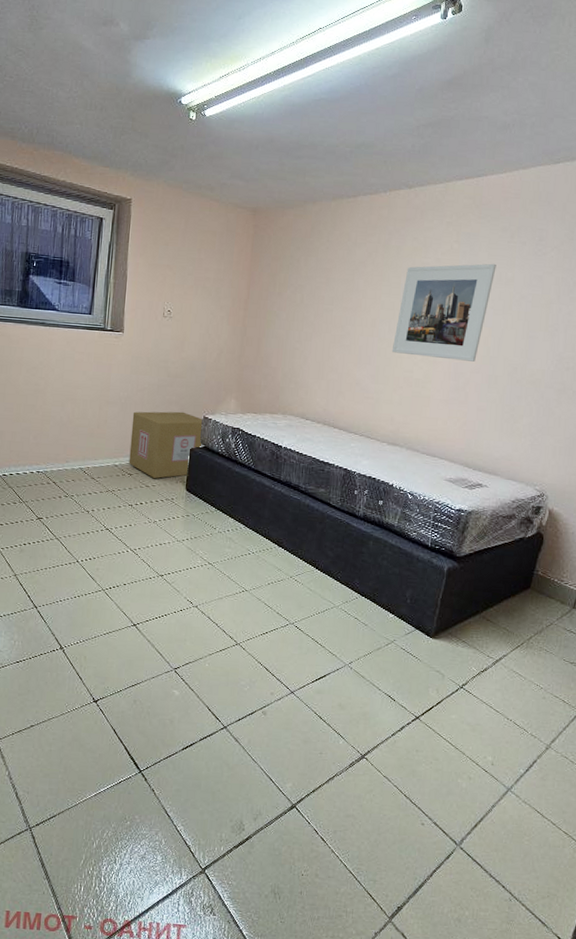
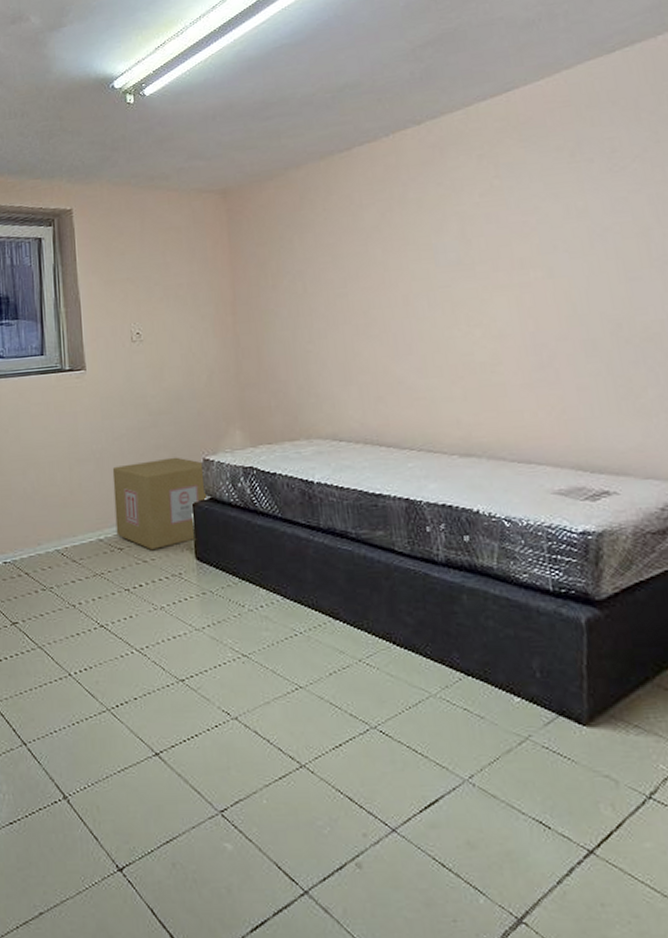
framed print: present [391,263,496,362] -> none [436,194,560,334]

